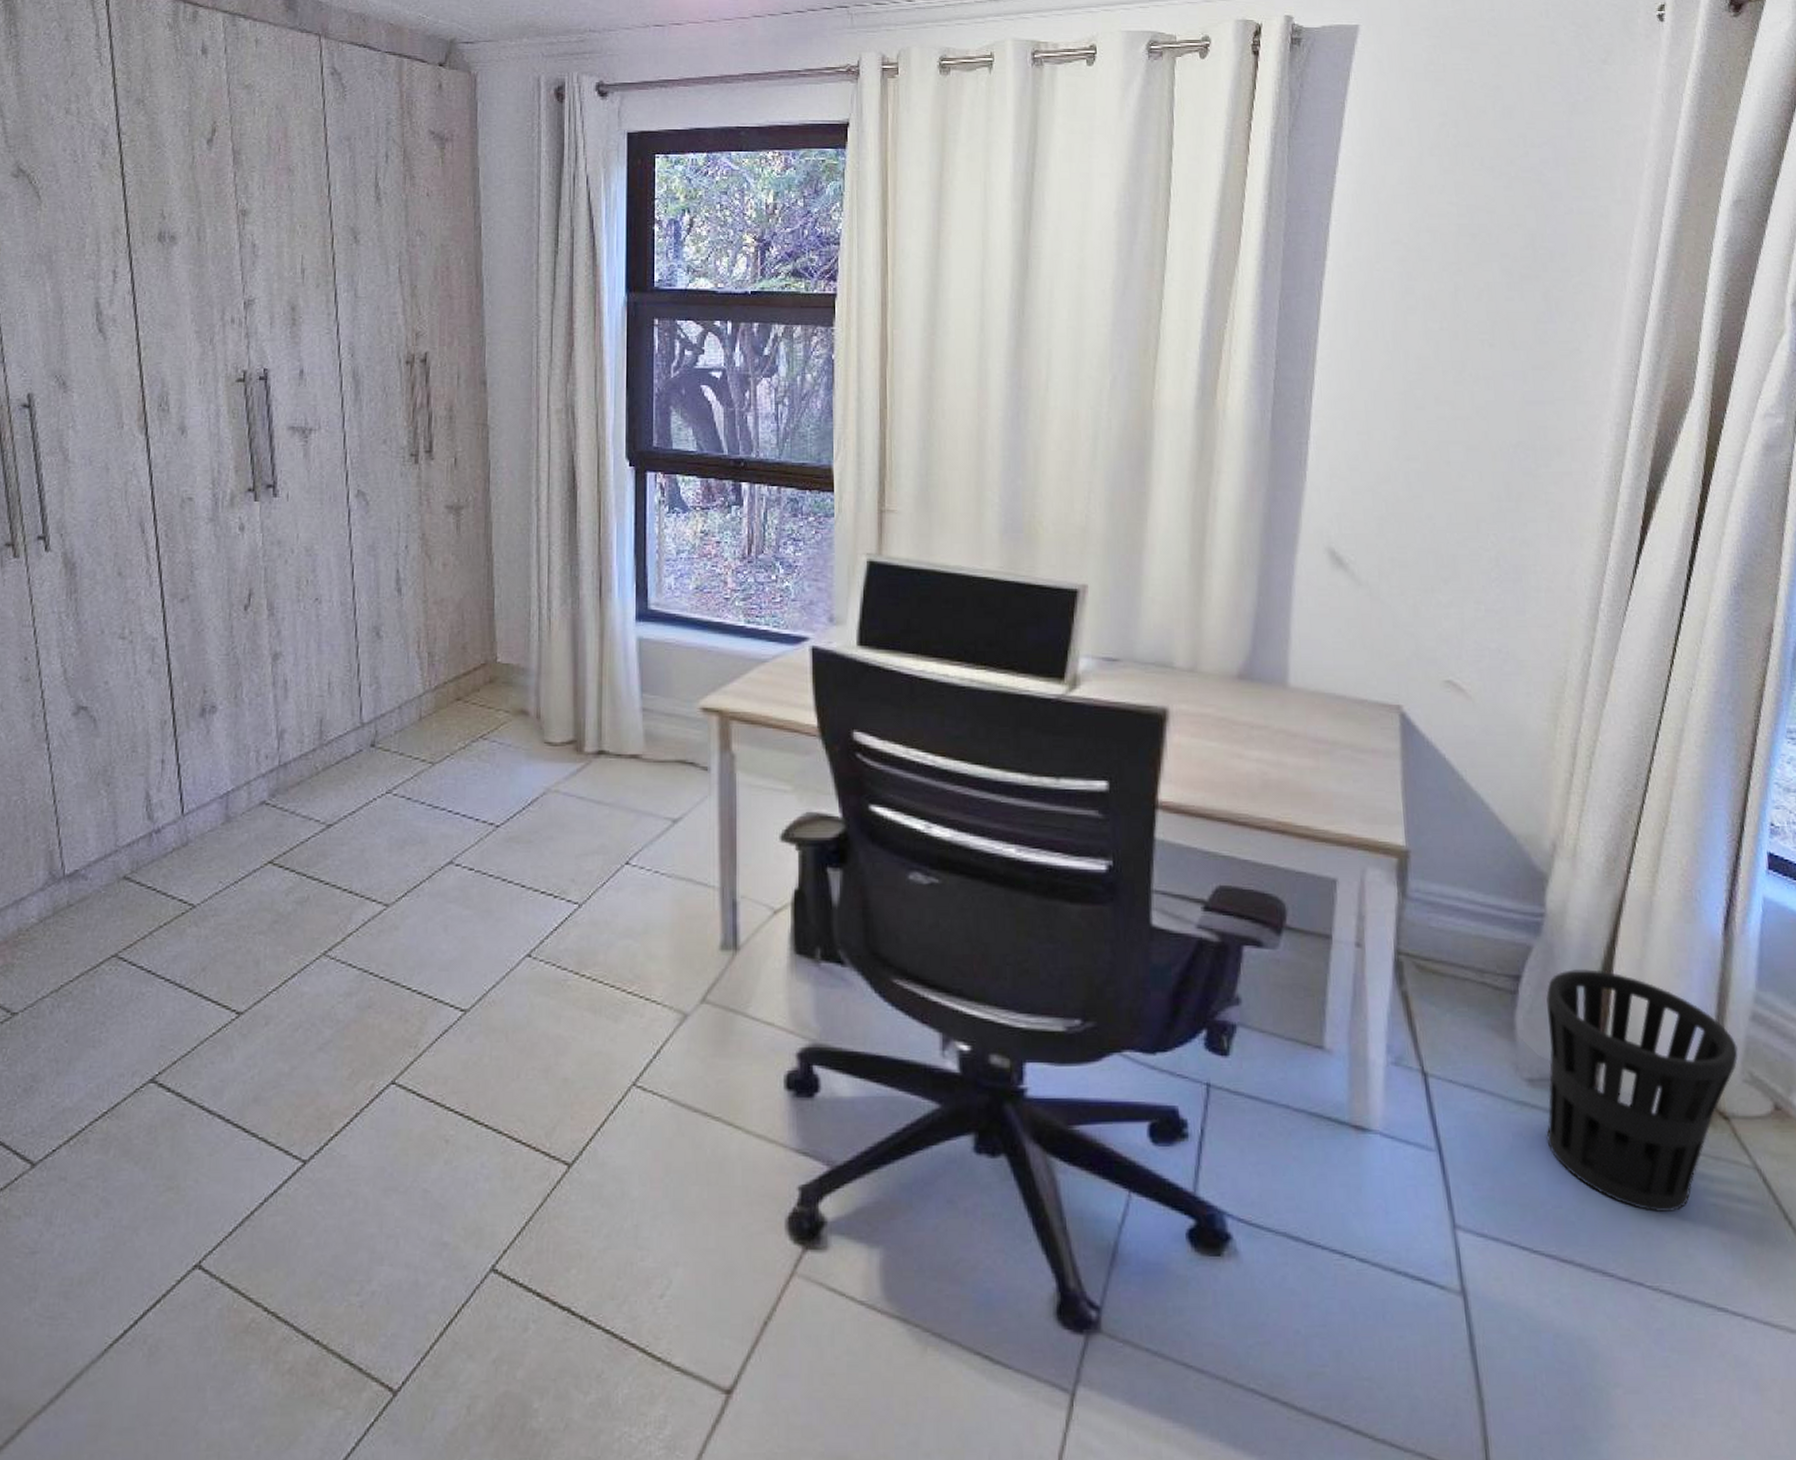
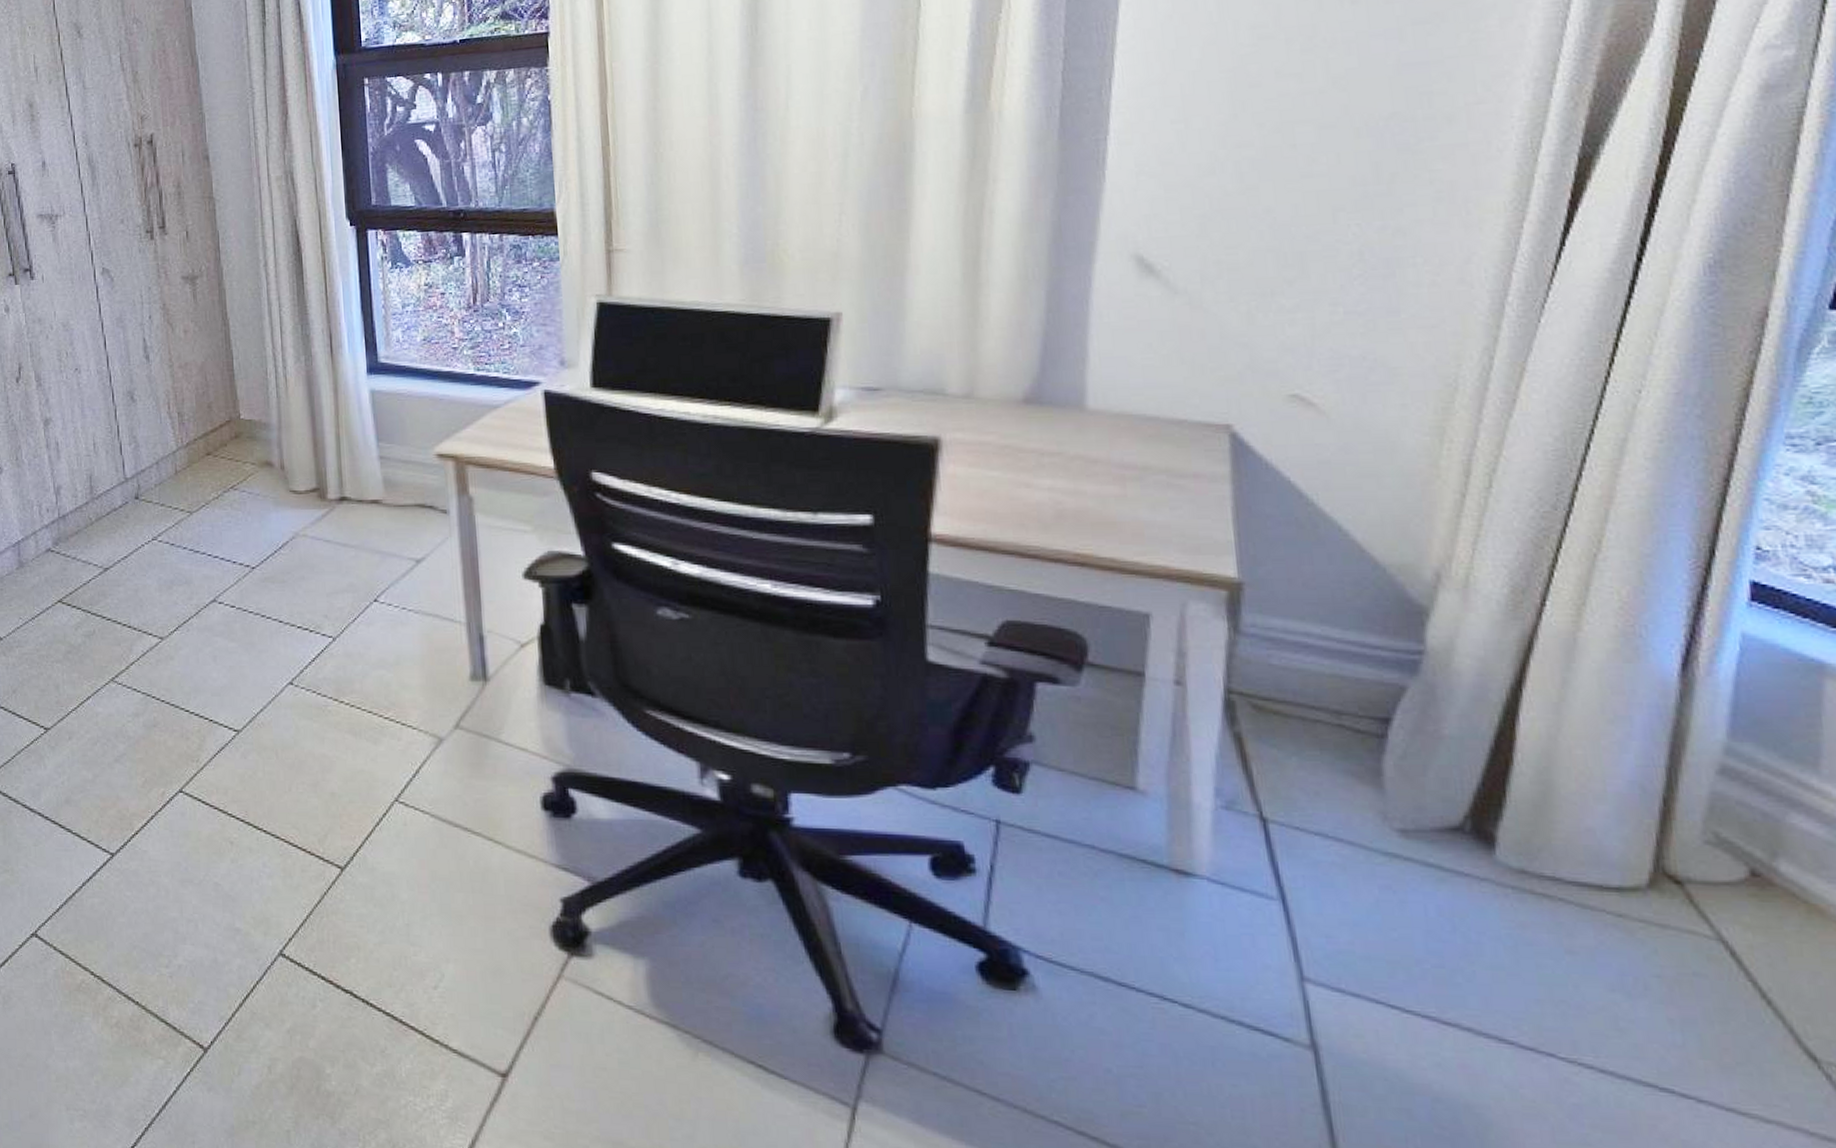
wastebasket: present [1546,969,1738,1212] -> none [1424,713,1698,981]

